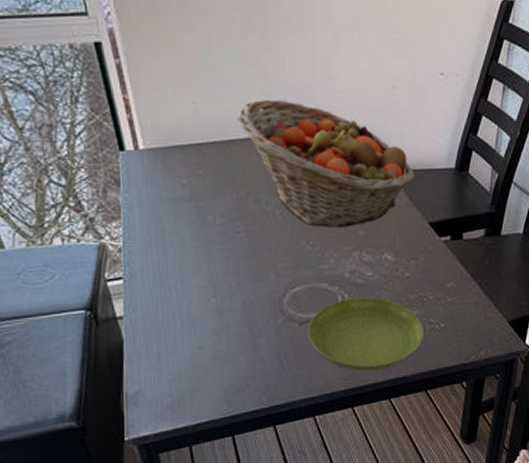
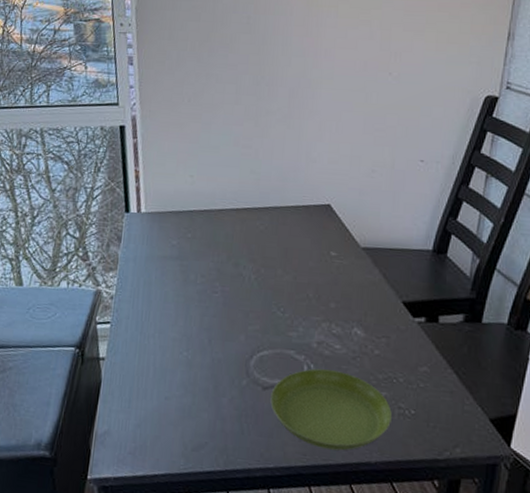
fruit basket: present [236,99,416,227] -> none [225,176,391,298]

